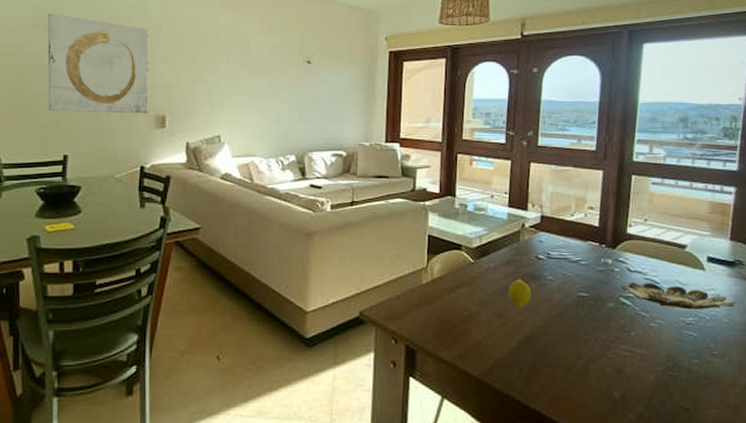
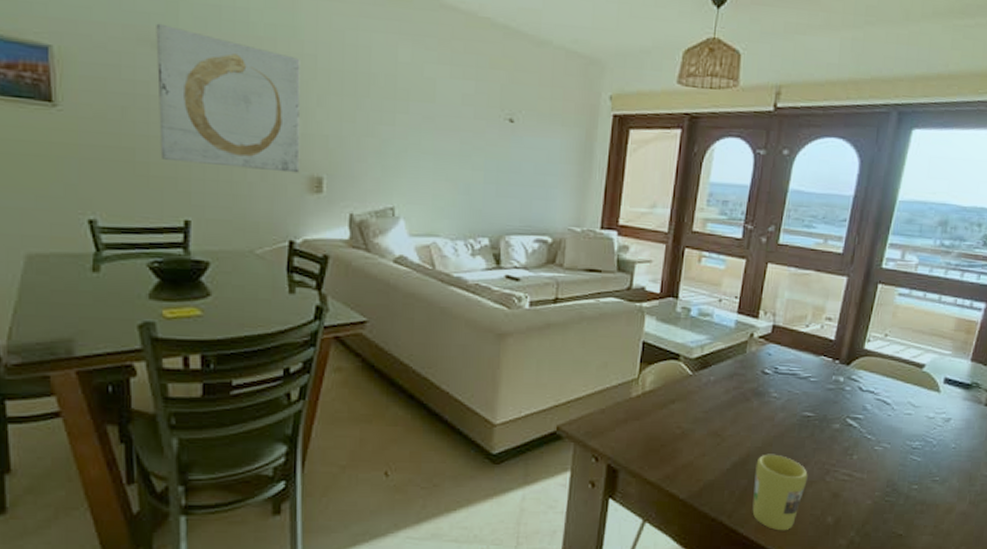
fruit: present [508,278,532,307] -> none [727,394,753,426]
mug: none [540,332,590,406] -> present [752,454,808,531]
bowl: present [620,283,737,310] -> none [849,403,967,434]

